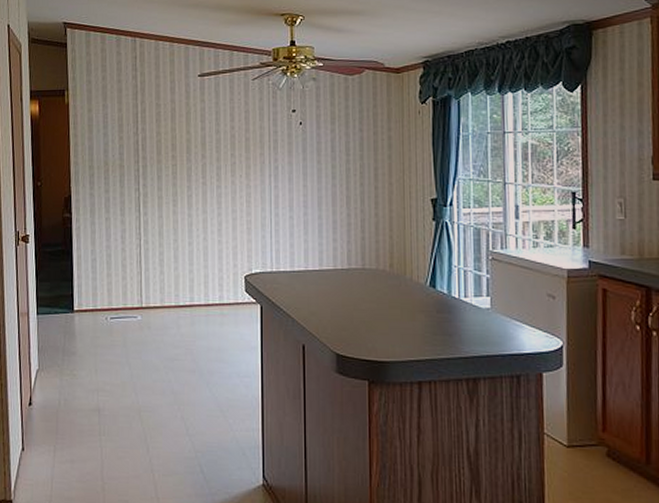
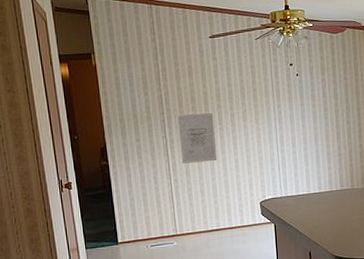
wall art: none [154,163,197,223] -> present [177,112,217,164]

